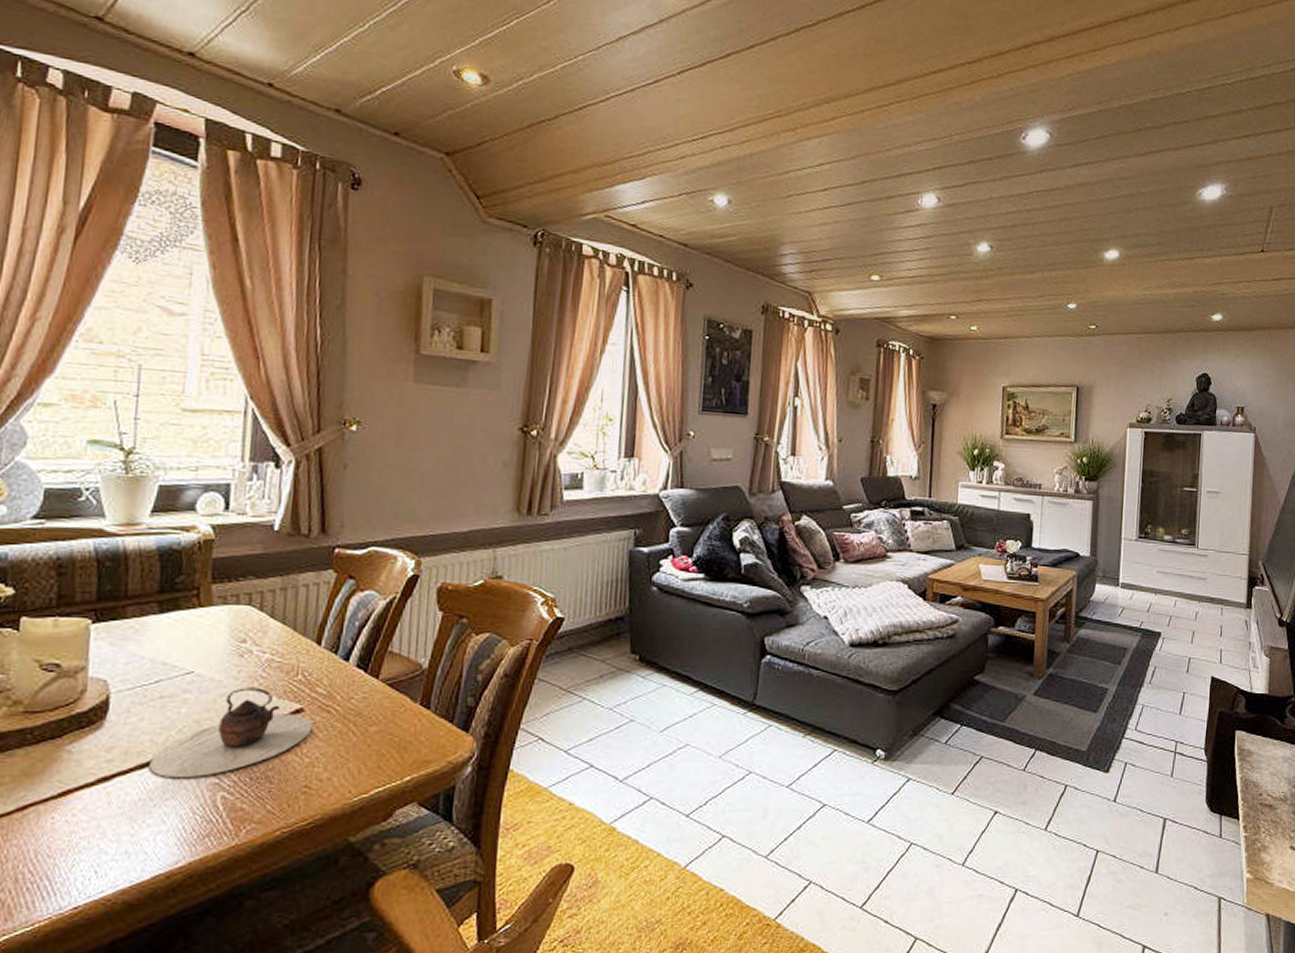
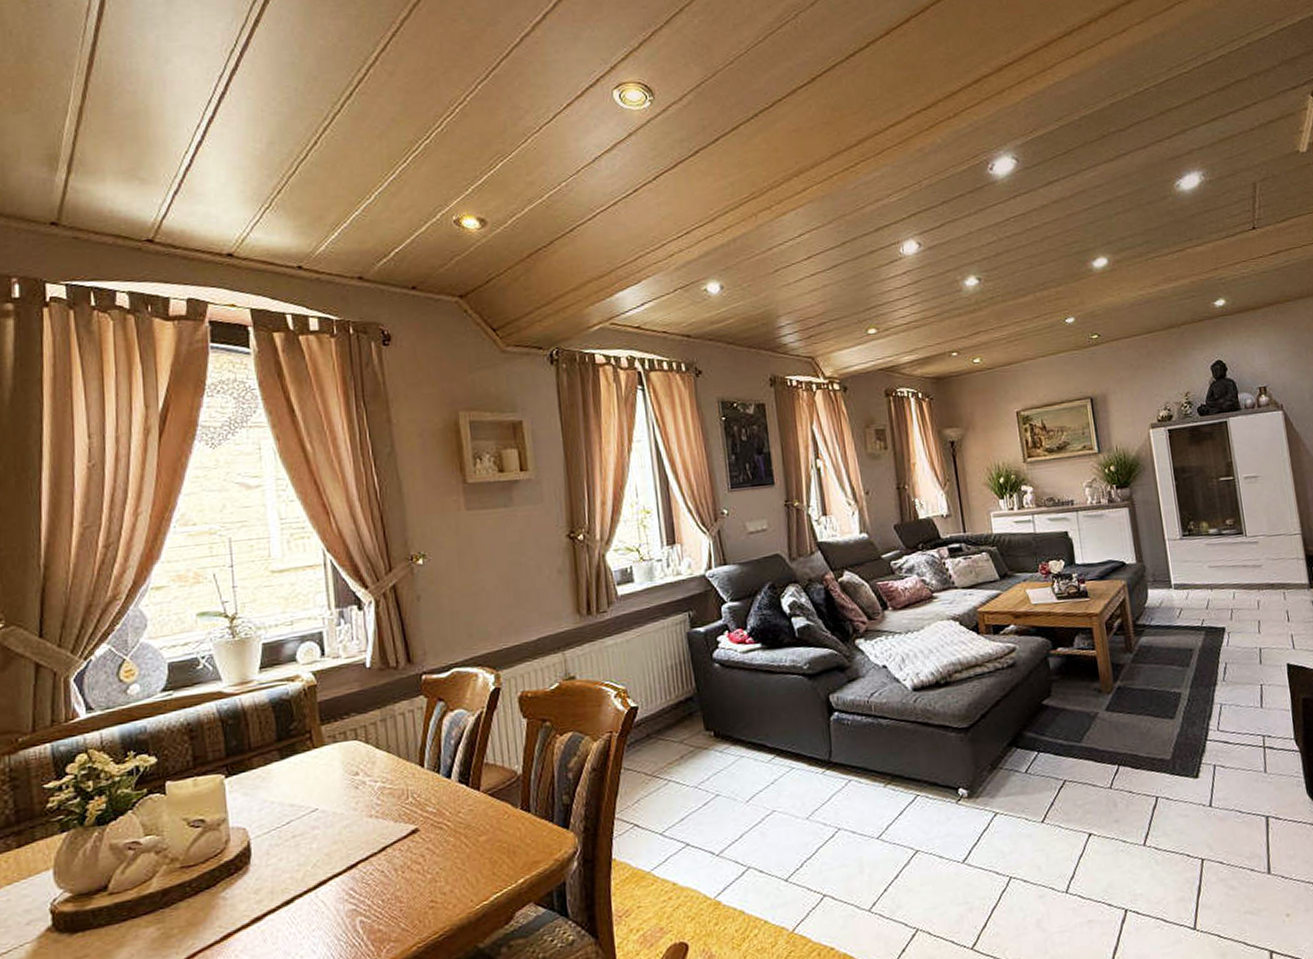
teapot: present [149,688,313,779] -> none [293,815,429,910]

